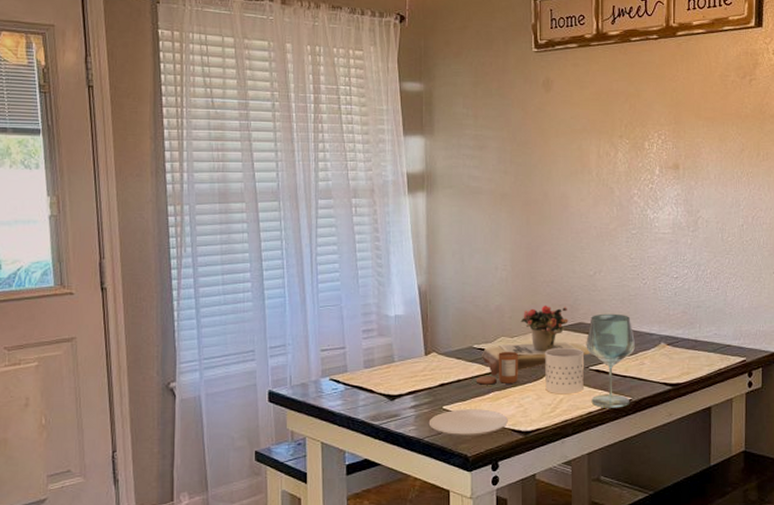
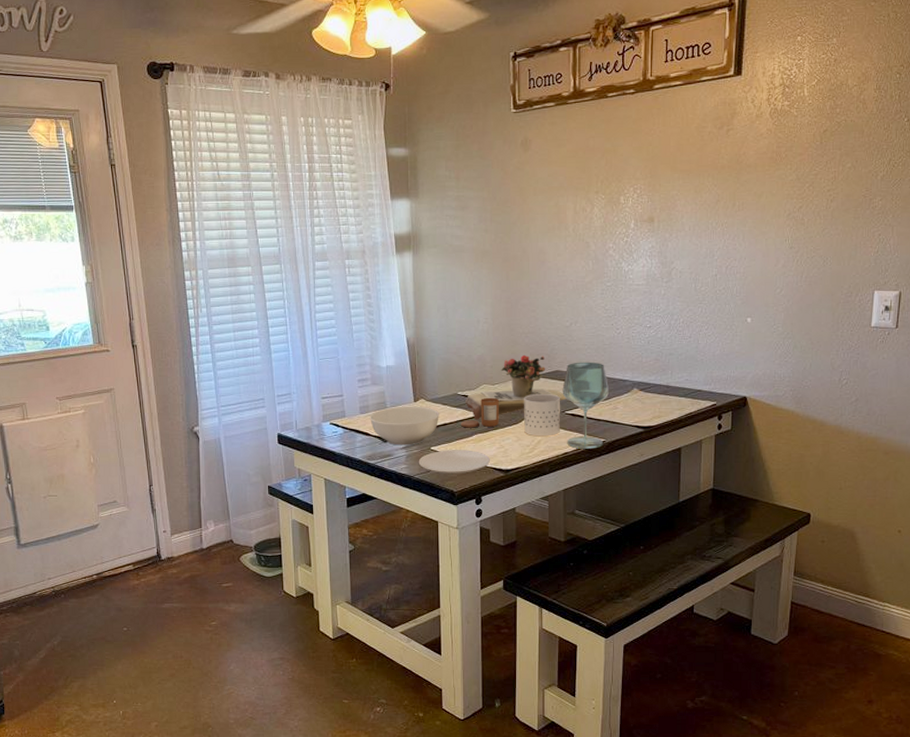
bowl: none [374,360,453,404] -> present [369,406,439,446]

